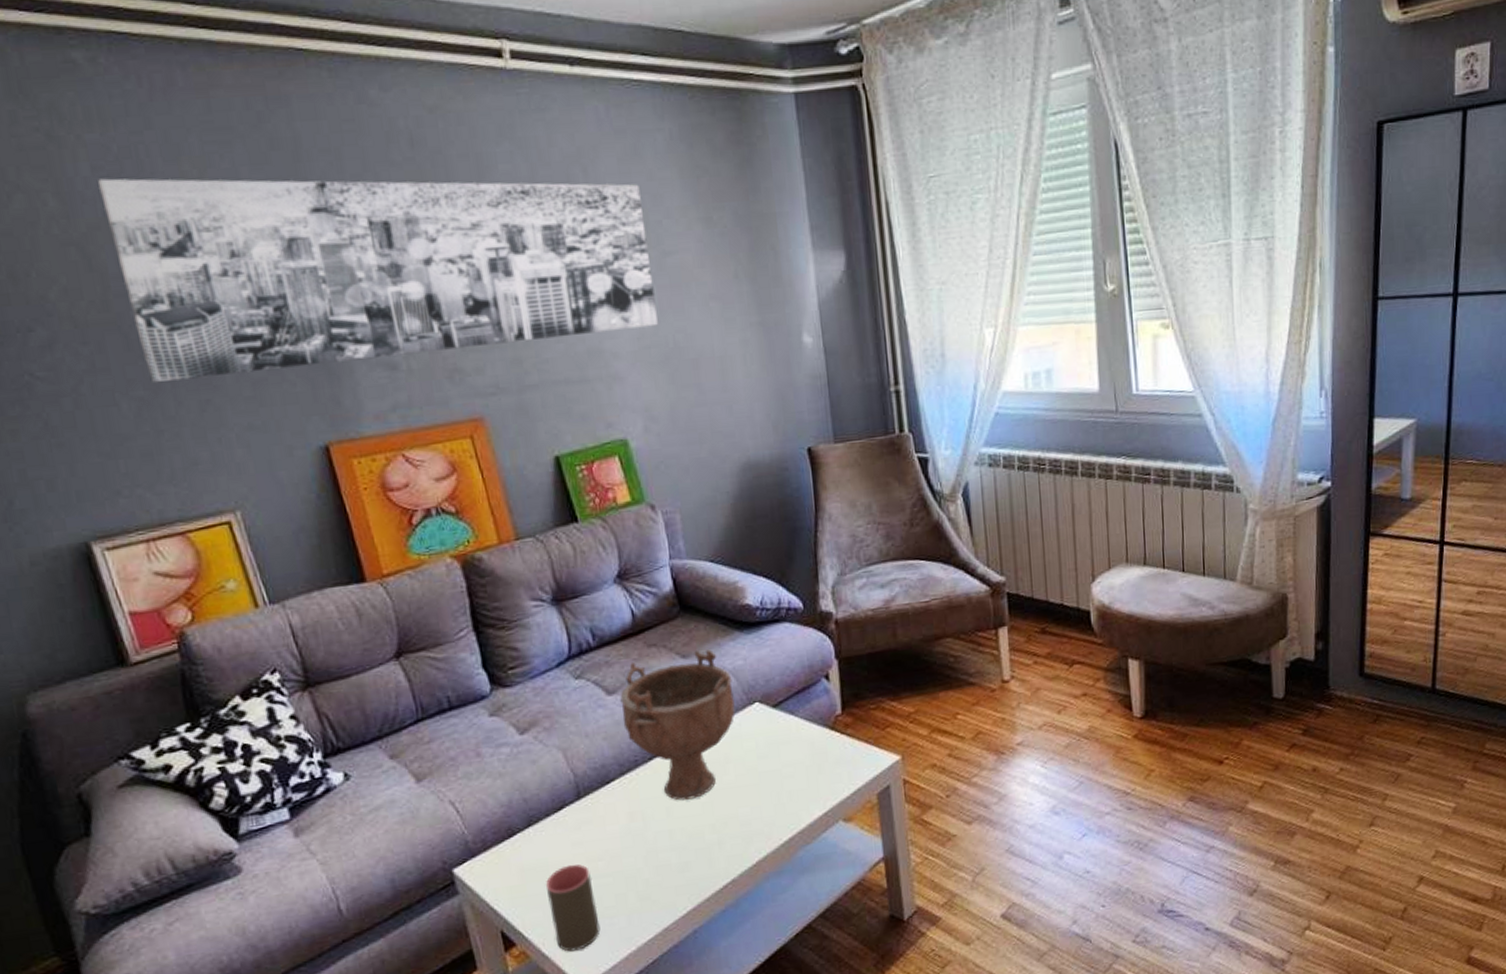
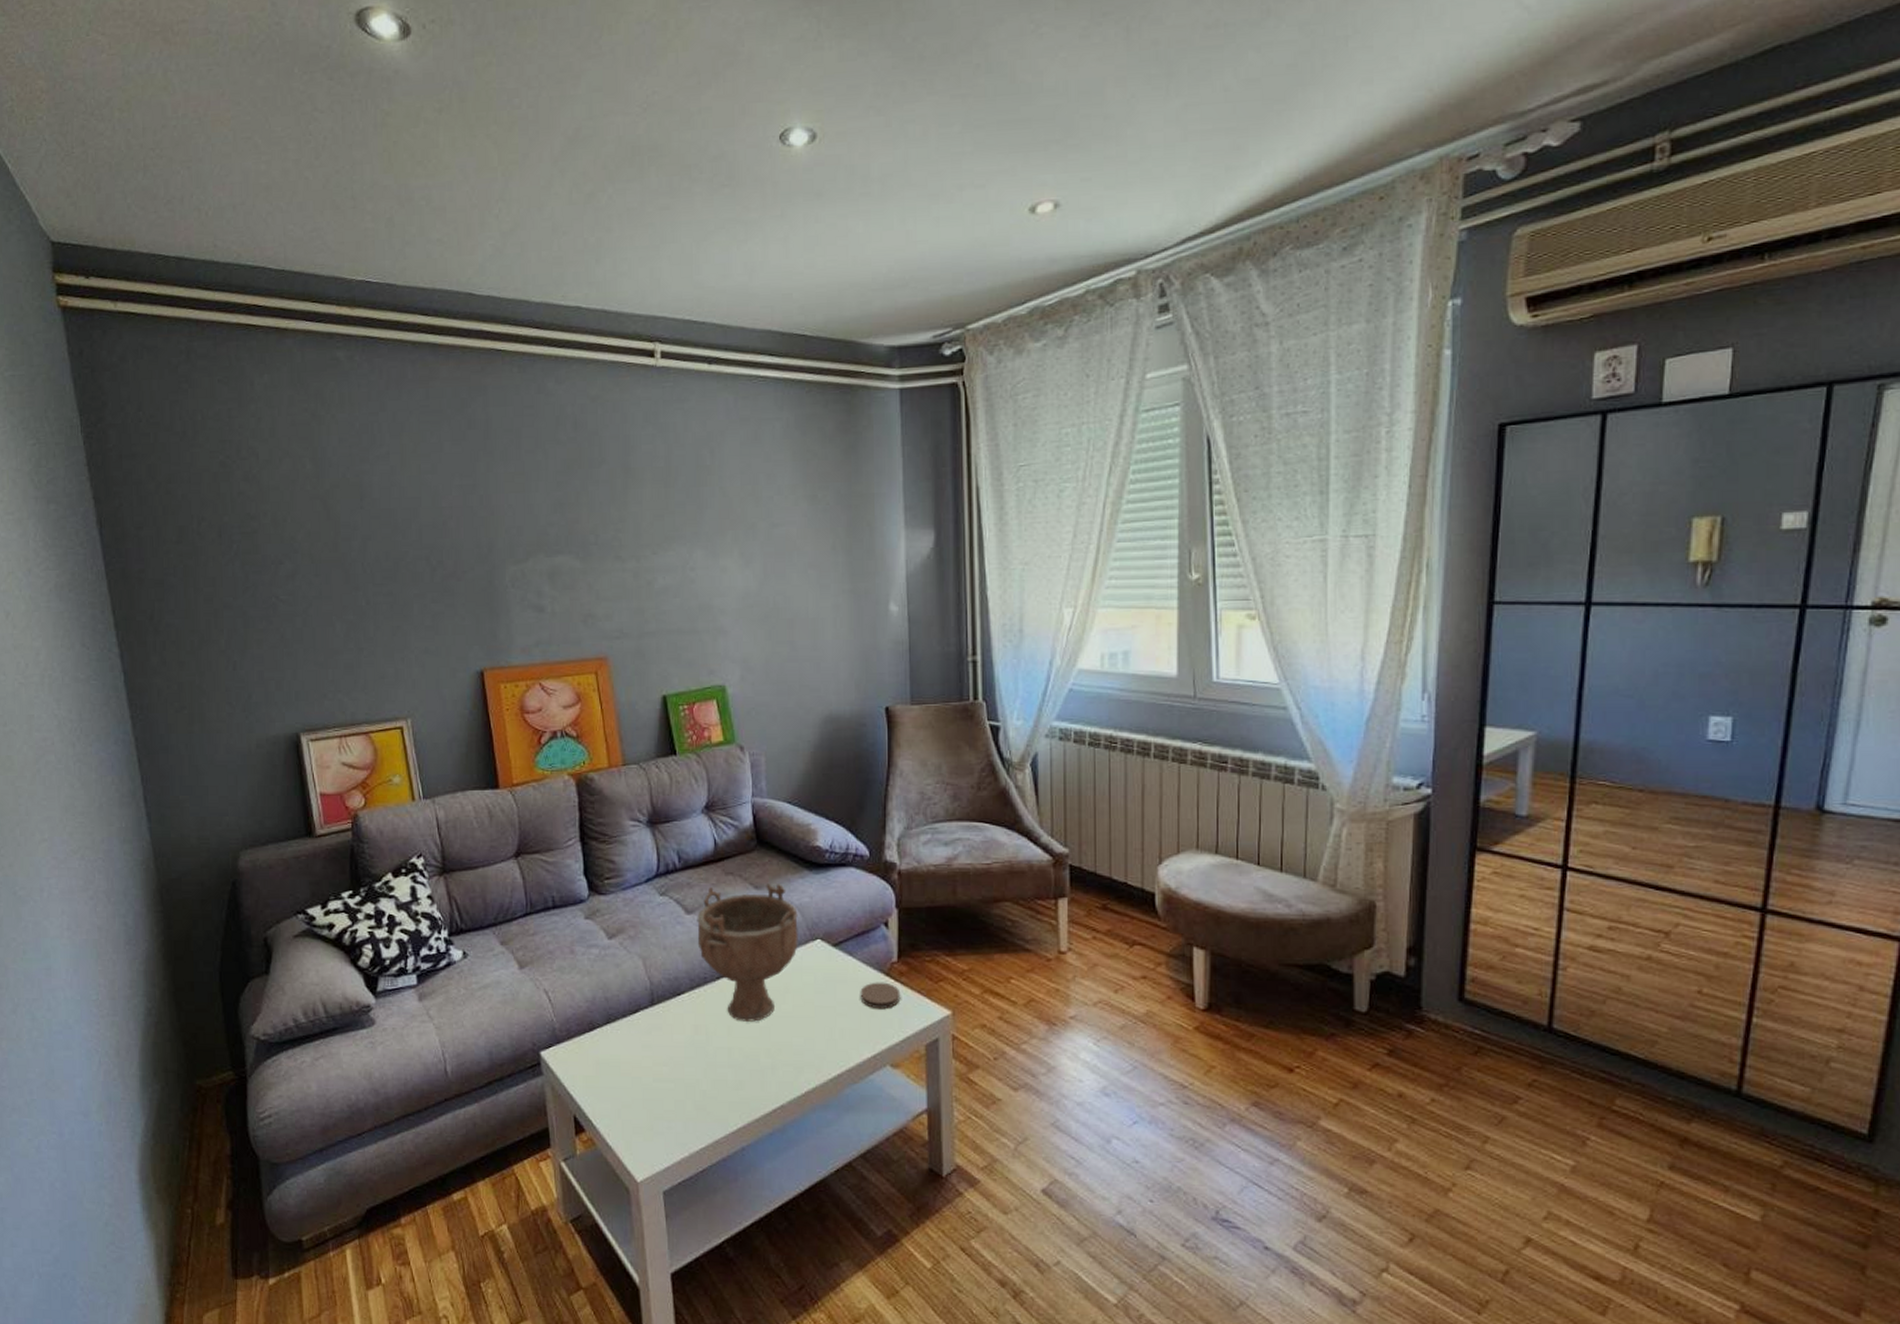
wall art: present [98,178,659,384] -> none [343,448,763,610]
cup: present [545,864,601,952] -> none [615,1065,659,1147]
coaster: none [805,736,848,766] -> present [860,982,901,1009]

